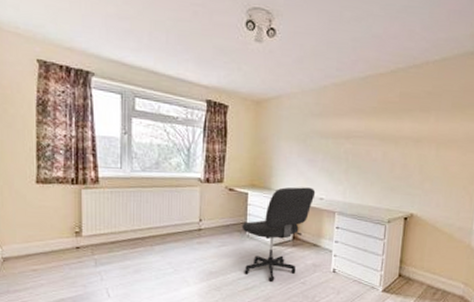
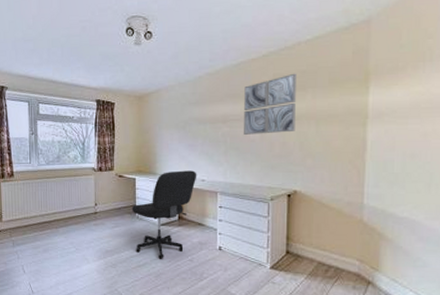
wall art: none [366,93,422,154] -> present [244,73,296,135]

